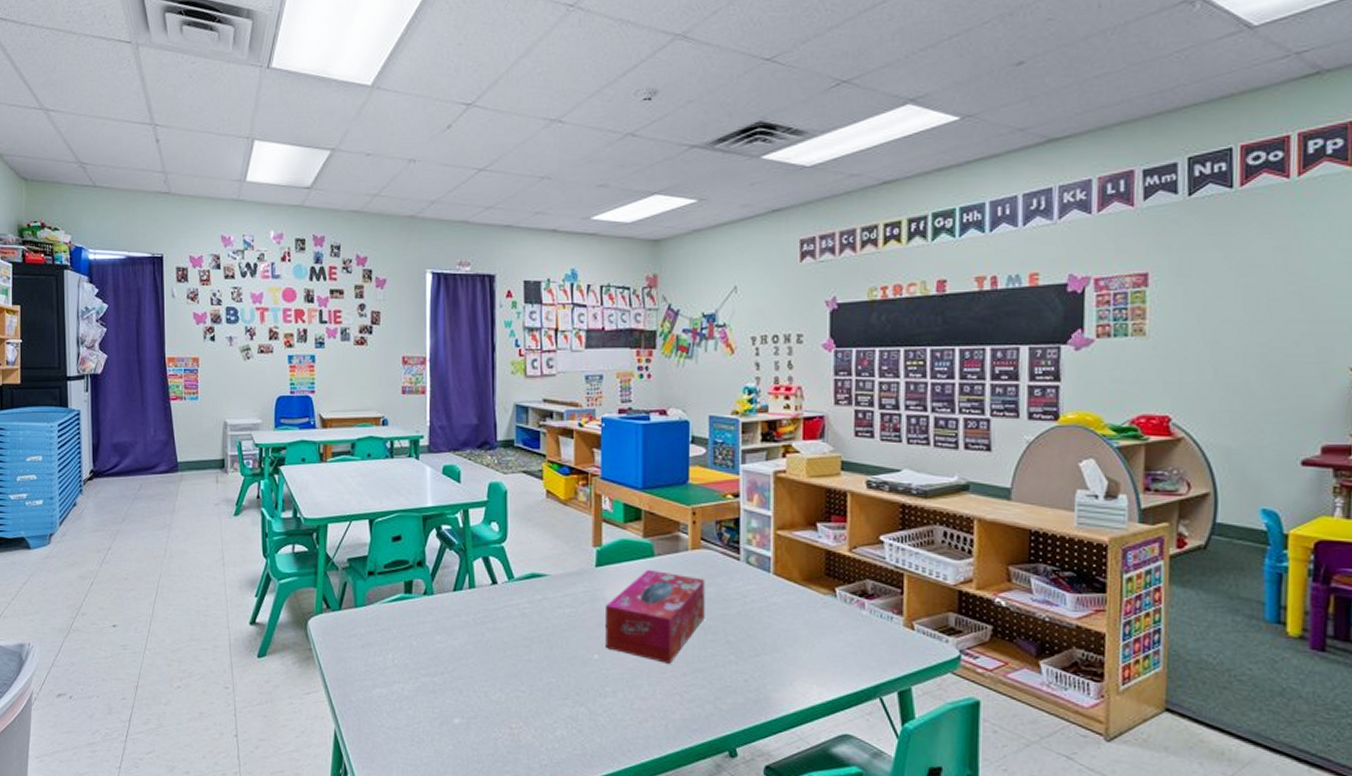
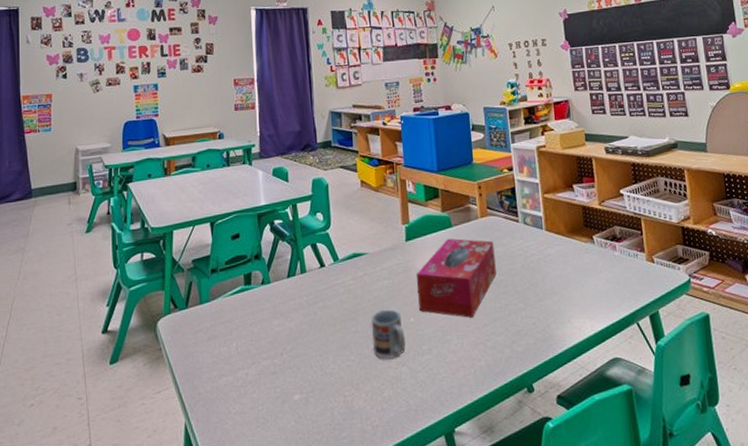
cup: none [546,640,587,696] -> present [371,309,406,359]

